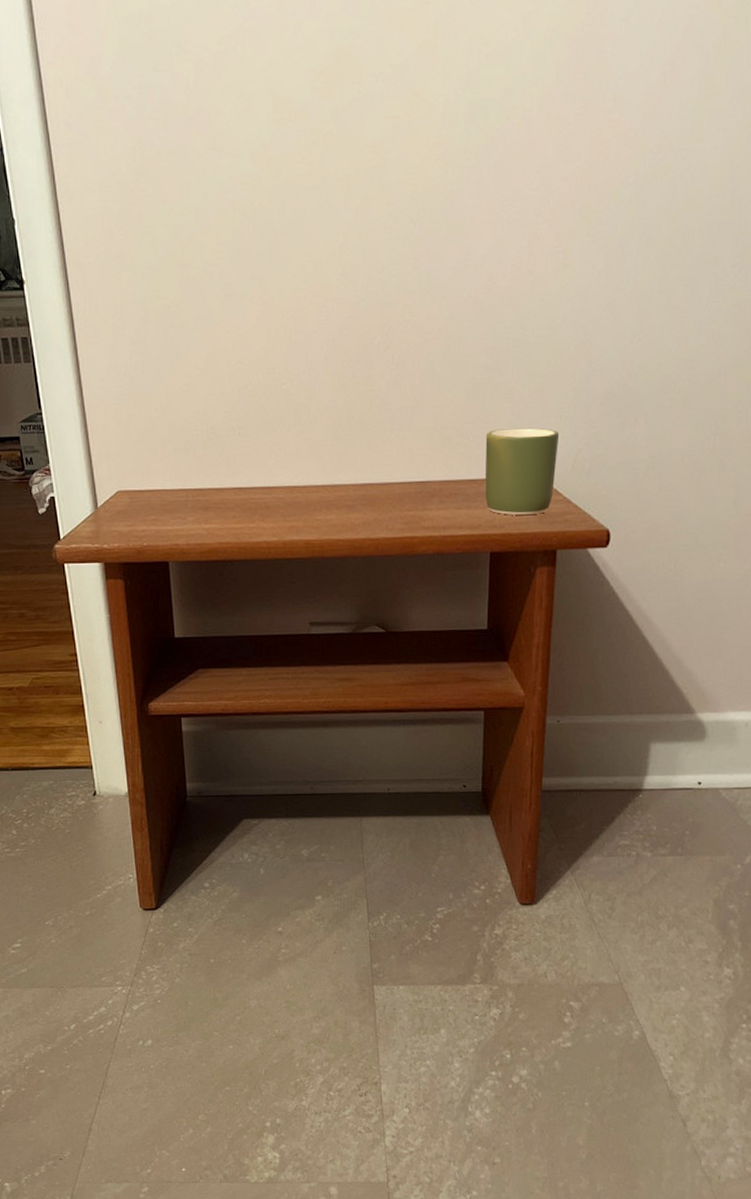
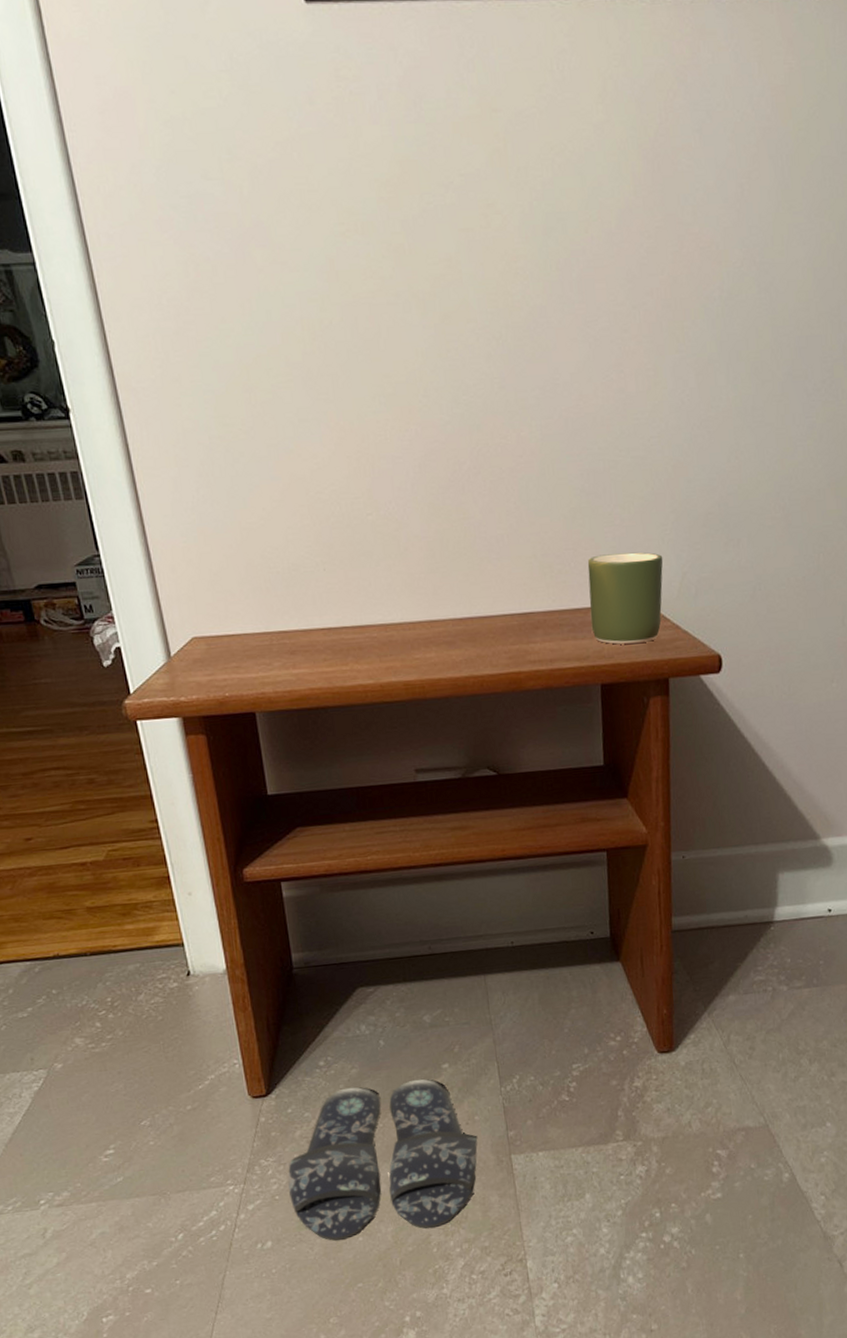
slippers: none [170,907,344,1046] -> present [288,1078,478,1241]

